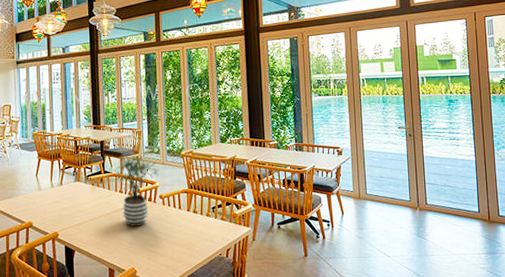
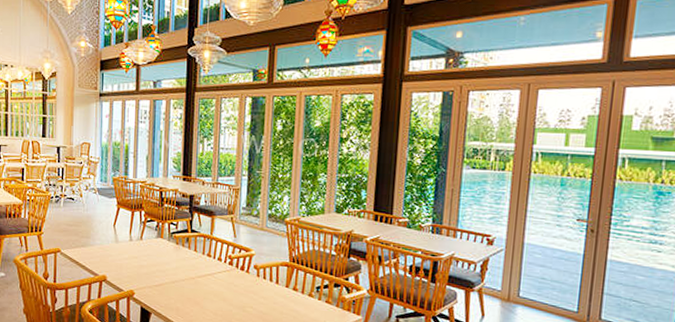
potted plant: present [111,153,159,227] -> none [199,212,257,297]

